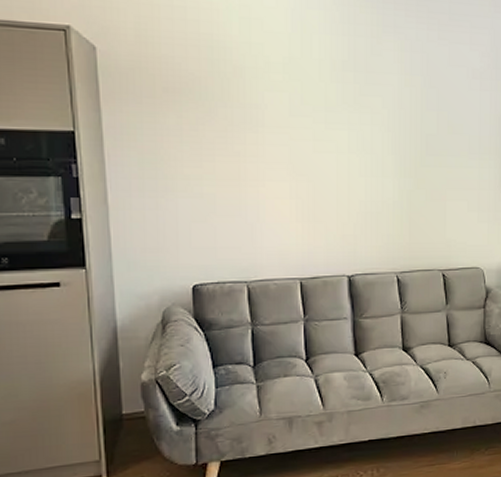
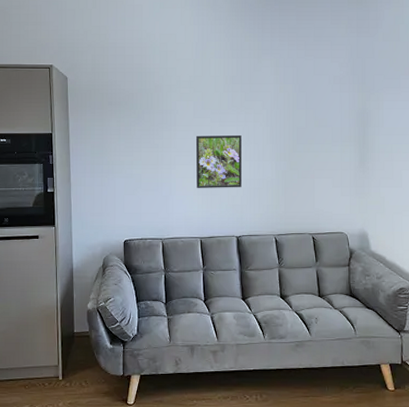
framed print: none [292,141,355,213] -> present [195,134,242,188]

